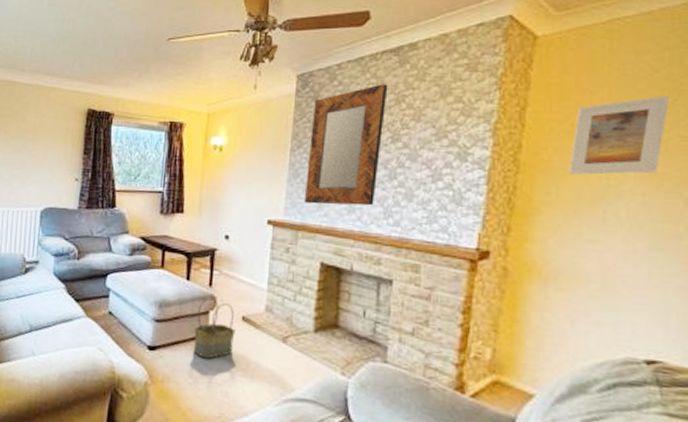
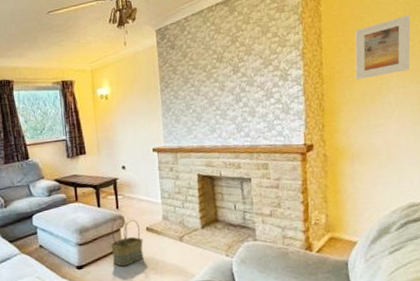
home mirror: present [303,84,388,206] -> none [172,29,229,131]

